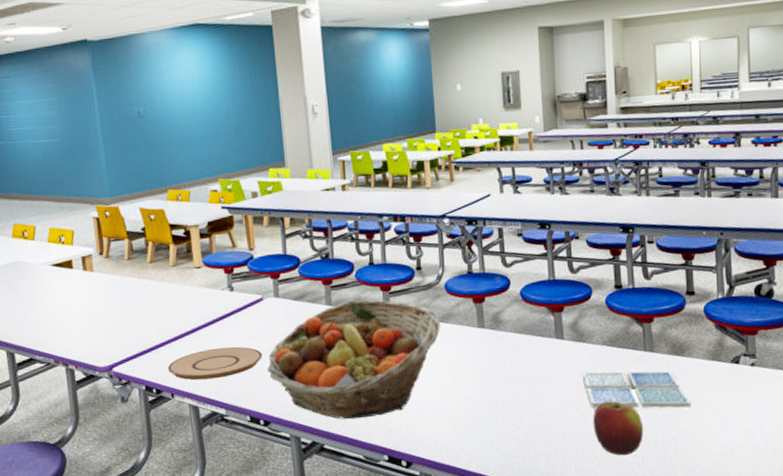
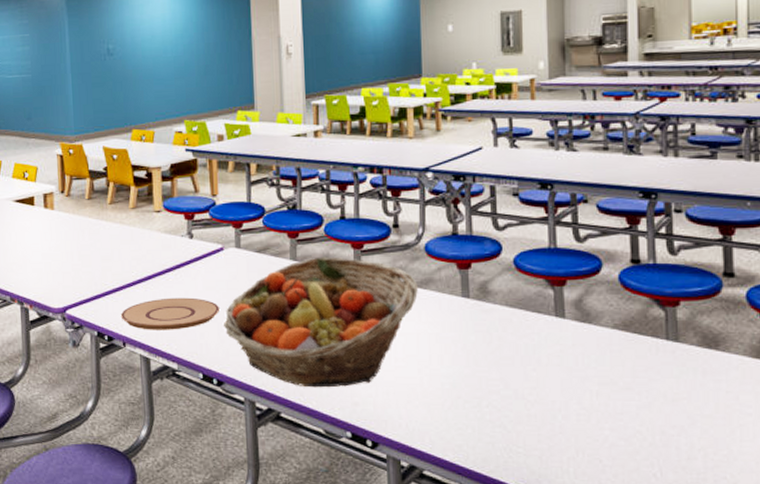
drink coaster: present [582,371,691,408] -> none [586,358,726,413]
apple: present [593,401,644,456] -> none [598,395,663,463]

